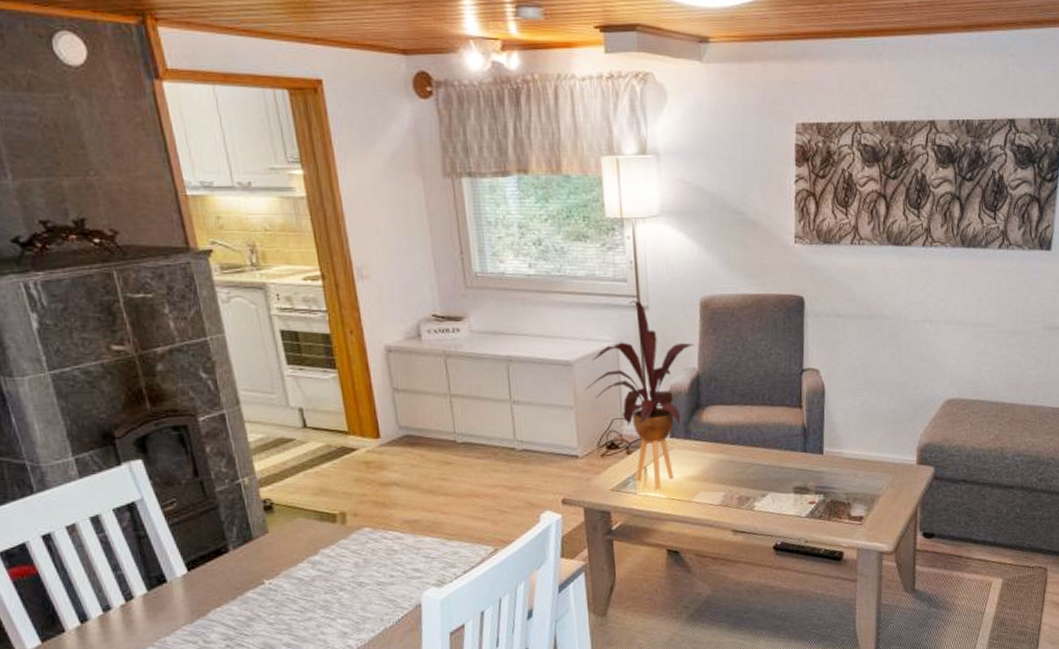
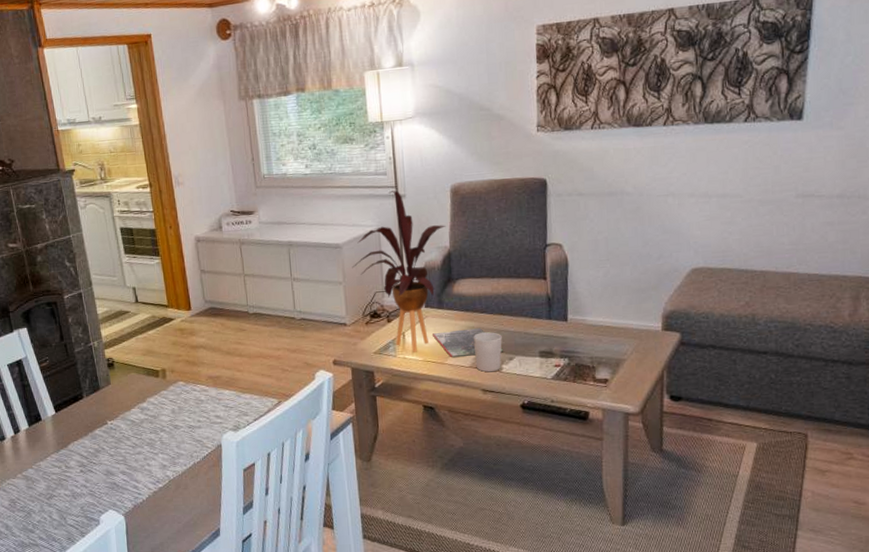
magazine: none [678,461,756,495] -> present [433,328,504,358]
candle holder: none [723,466,755,511] -> present [473,332,502,373]

